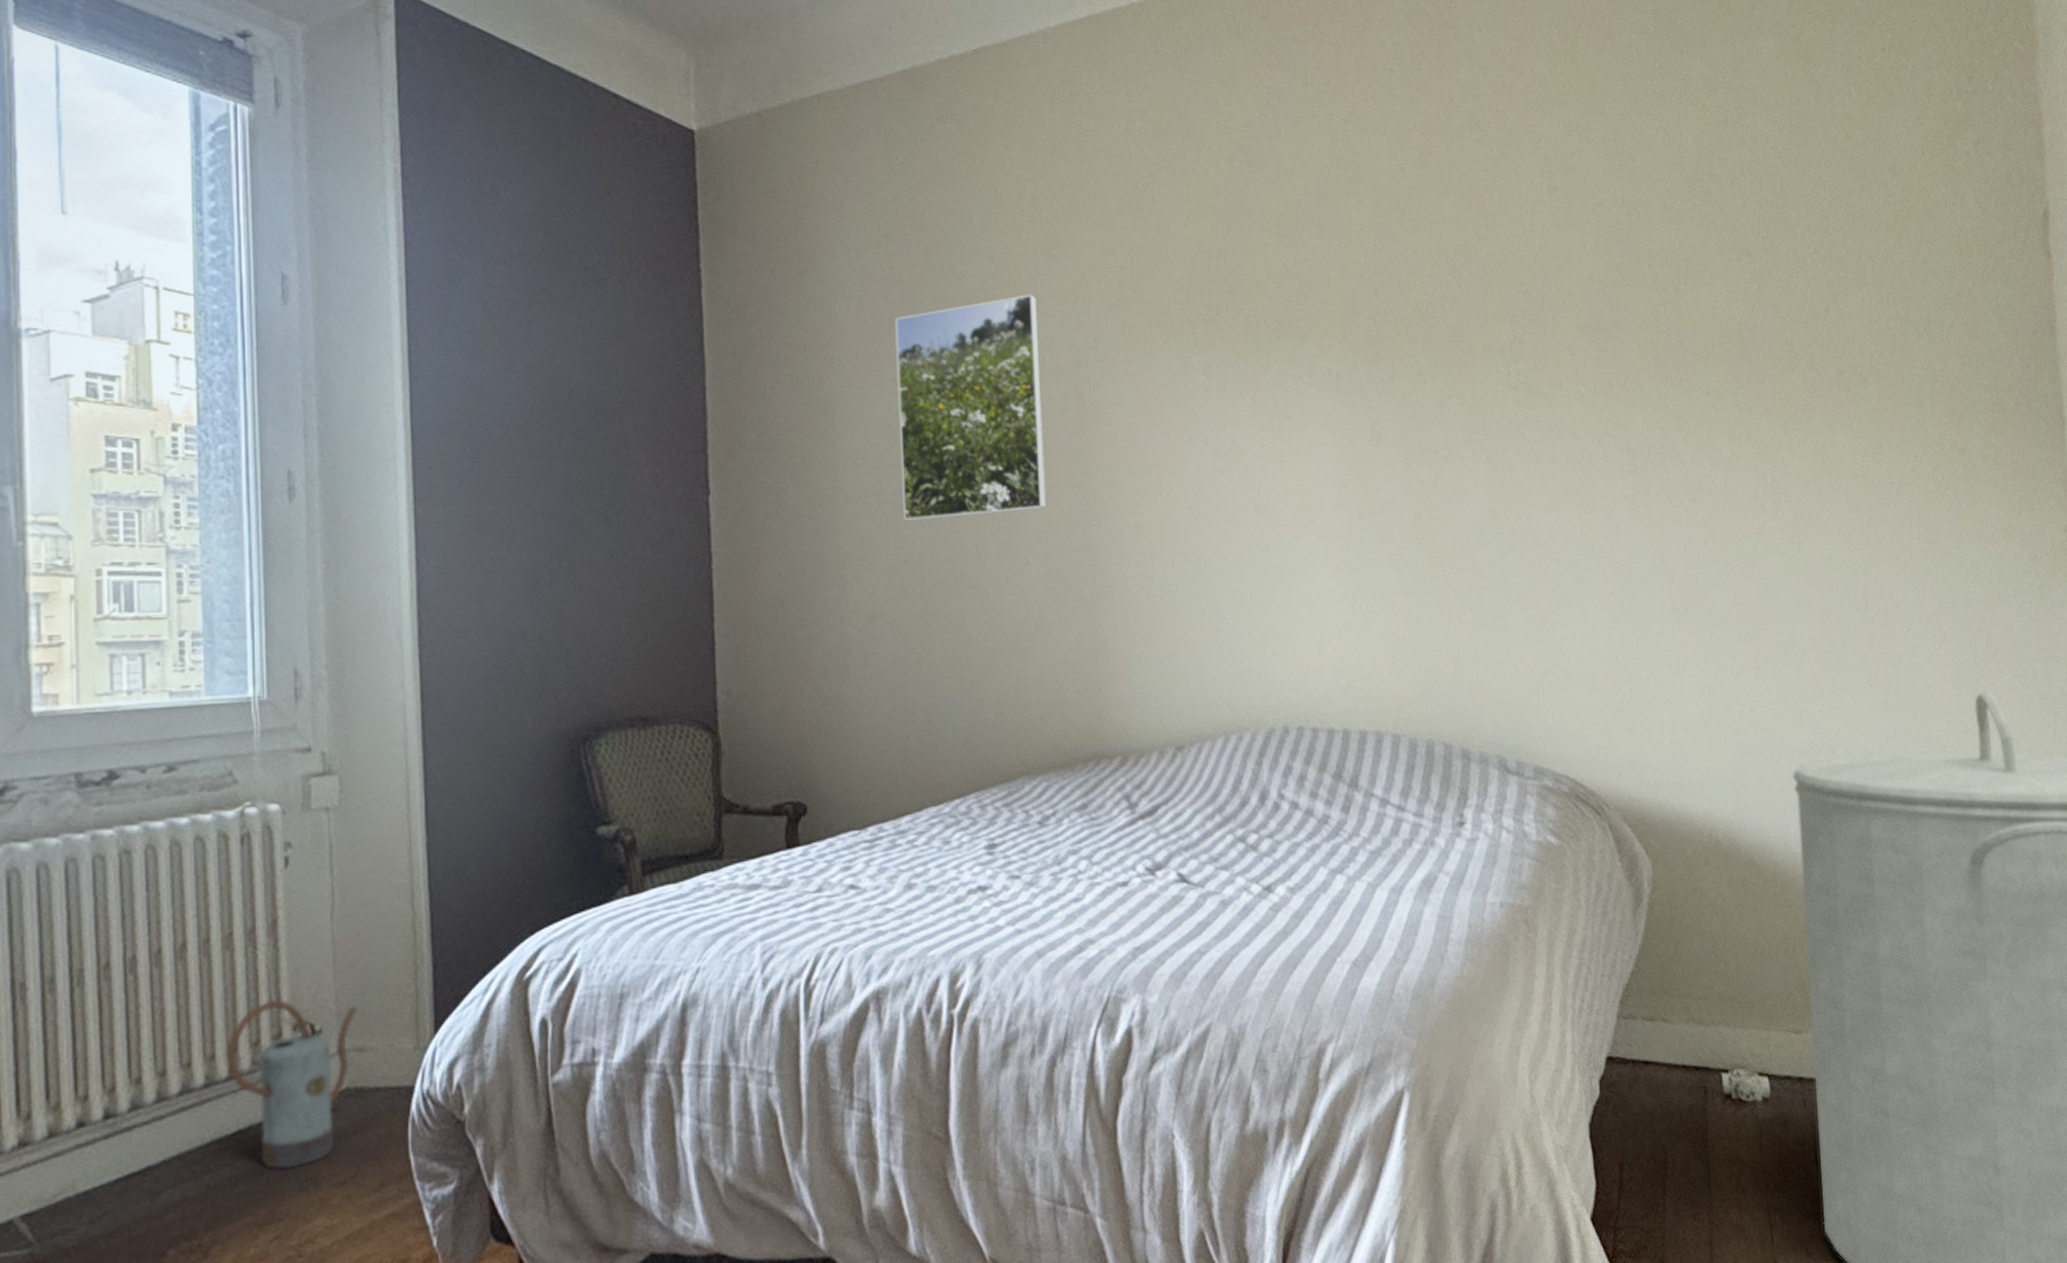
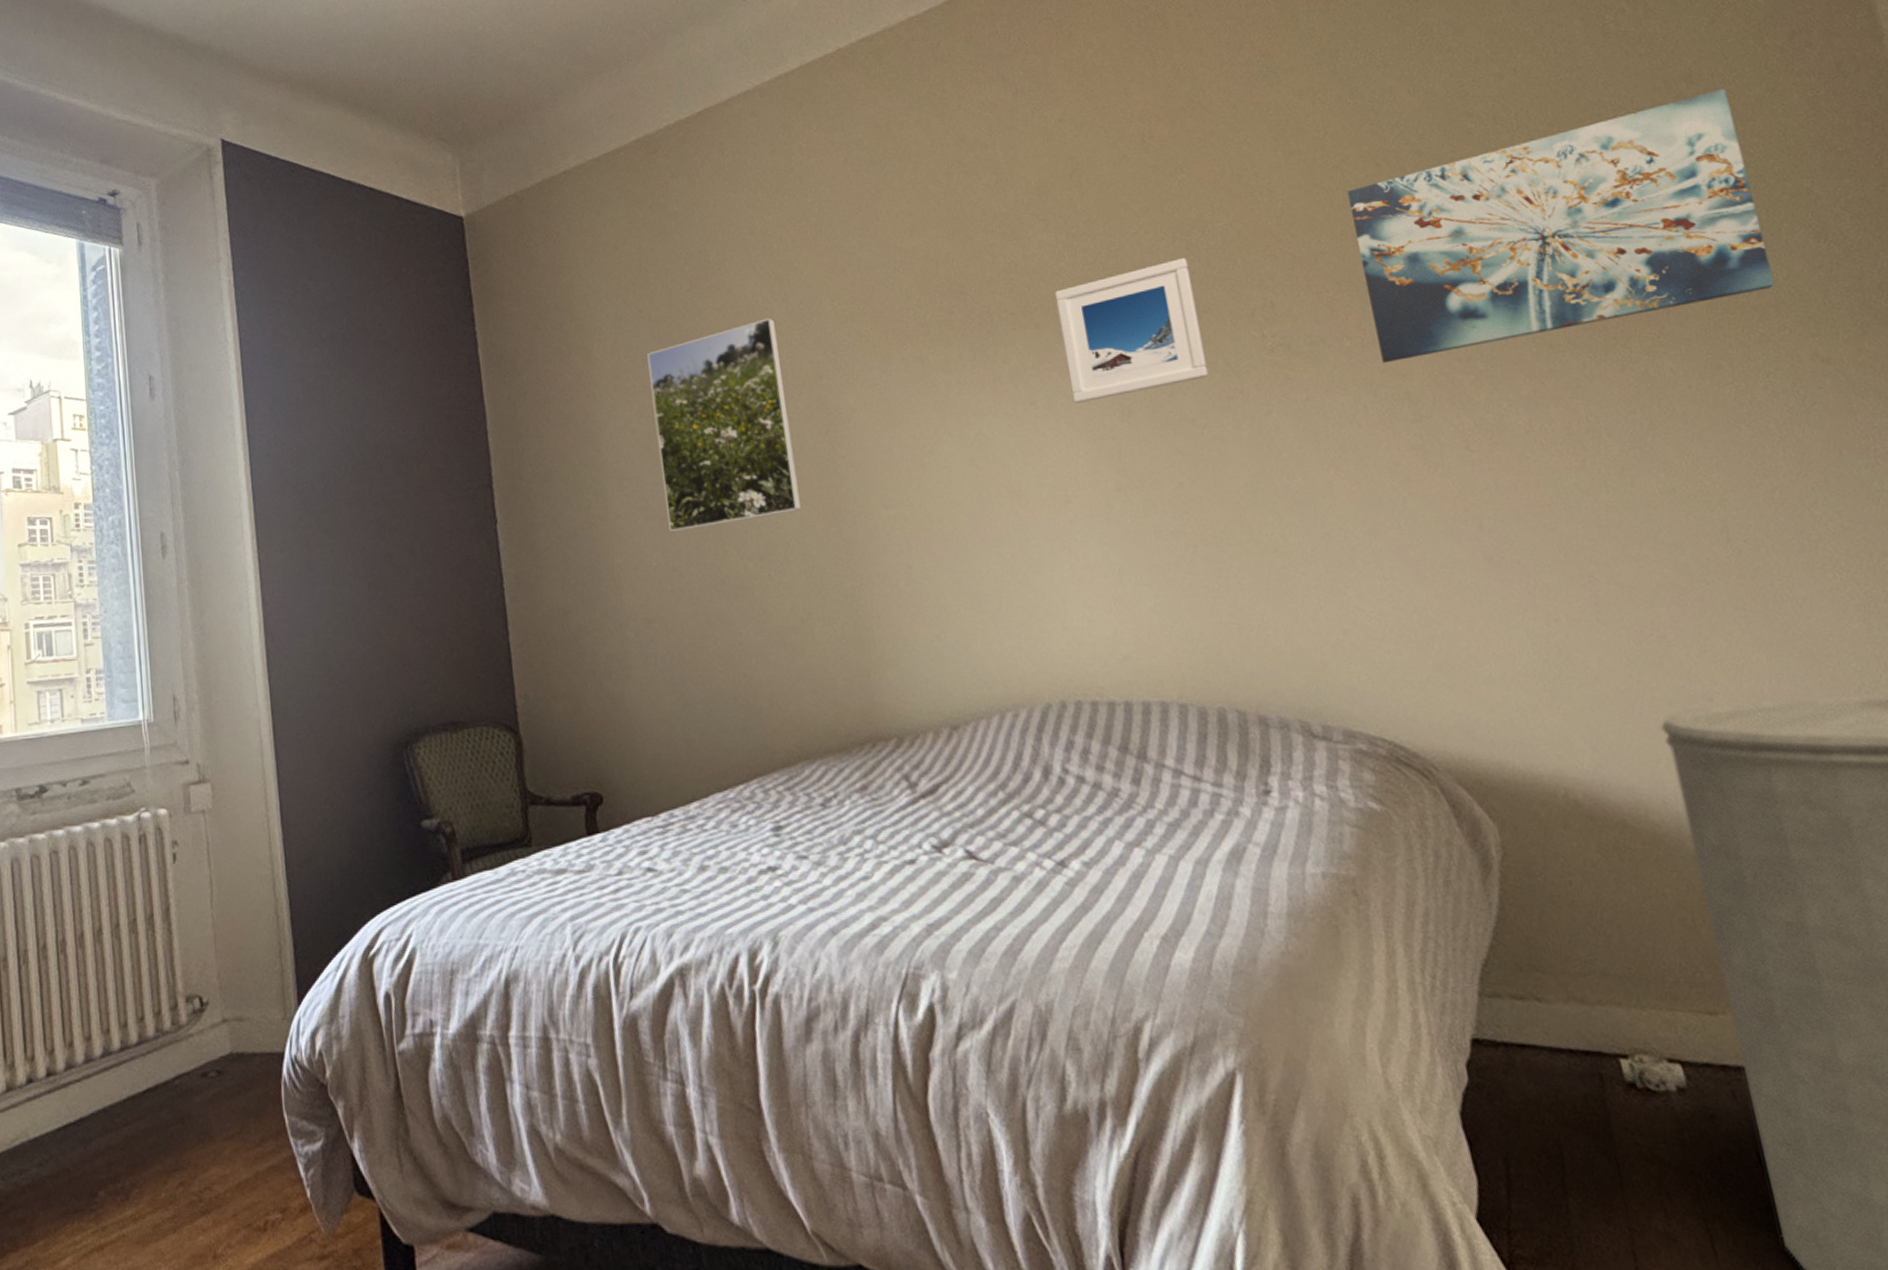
watering can: present [225,999,358,1171] -> none [135,975,236,1125]
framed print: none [1322,283,1456,423] -> present [1055,258,1209,404]
wall art: none [1599,183,1933,413] -> present [1346,88,1775,364]

